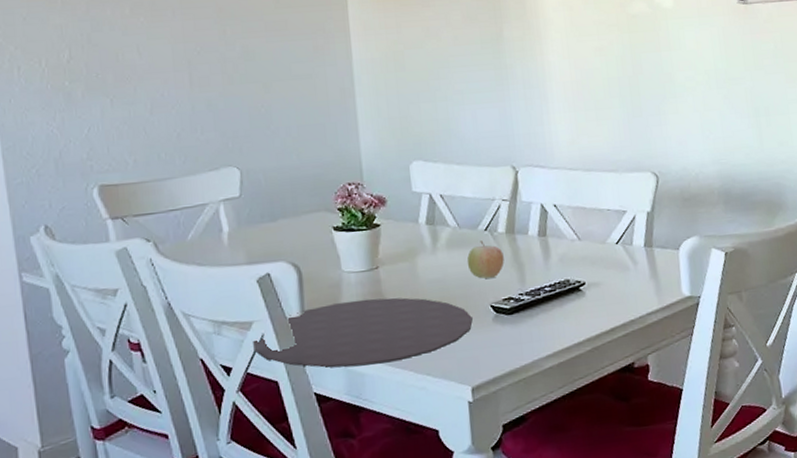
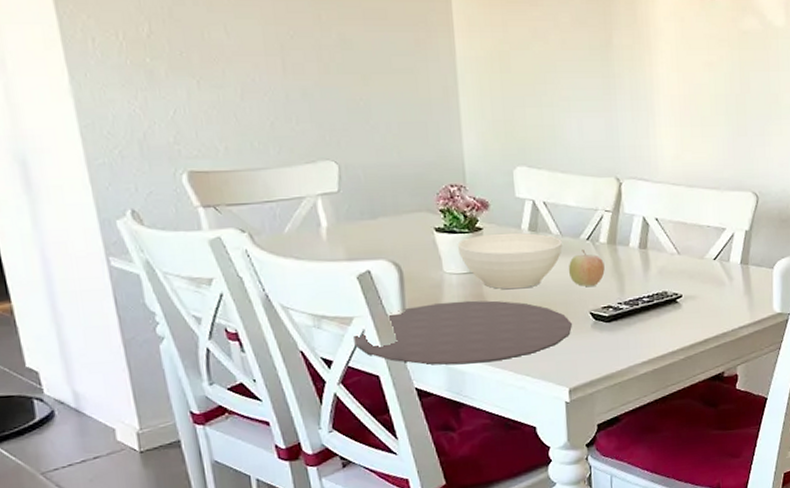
bowl: none [355,226,461,286] -> present [457,232,563,290]

